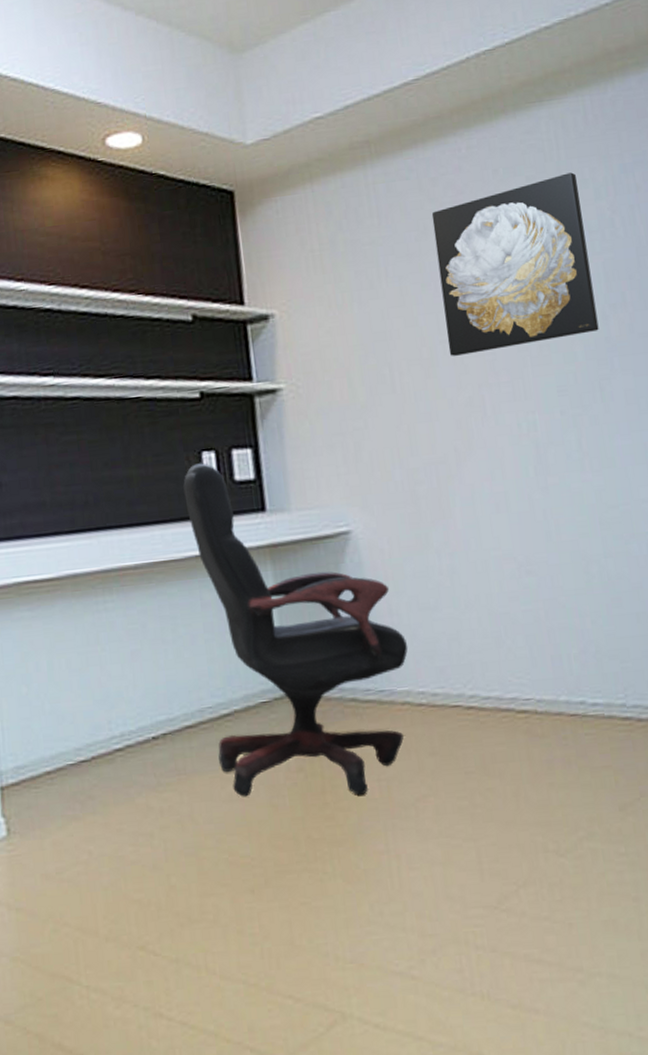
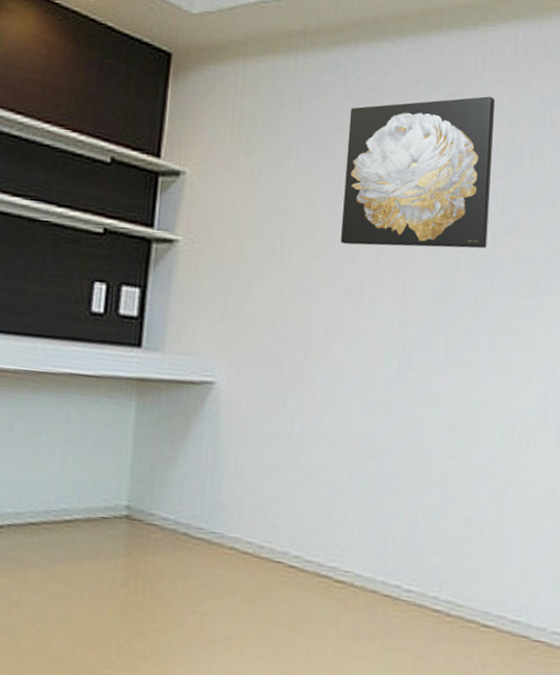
office chair: present [183,463,408,797] -> none [53,291,246,622]

